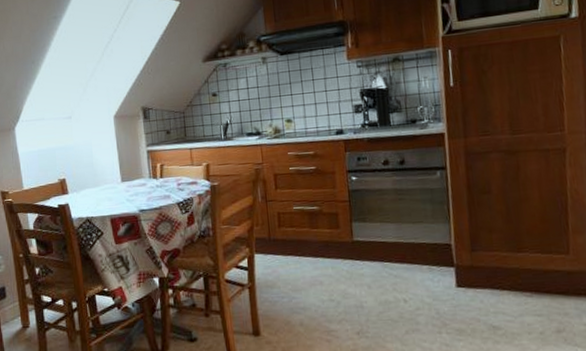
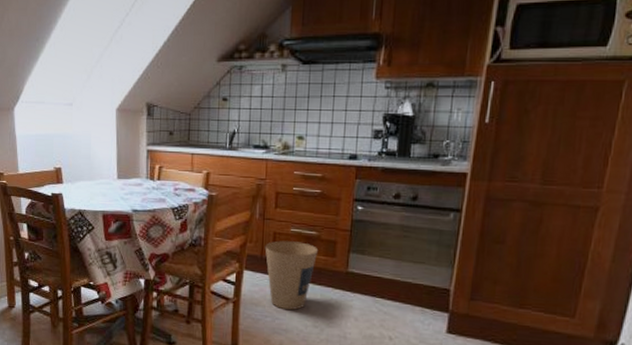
trash can: none [271,218,323,287] -> present [265,240,319,310]

